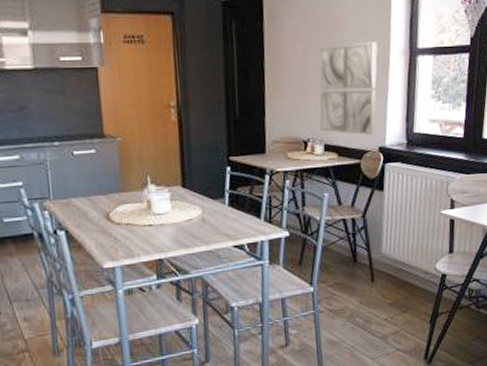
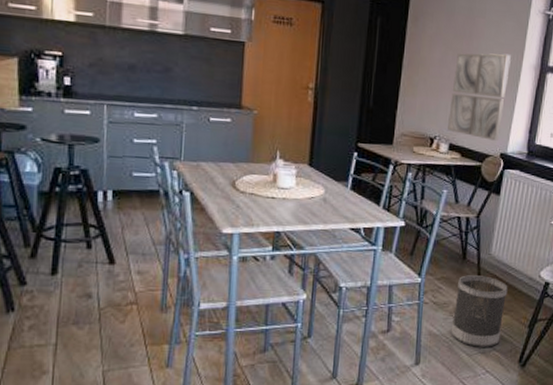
wastebasket: none [350,276,404,350] -> present [450,275,508,347]

